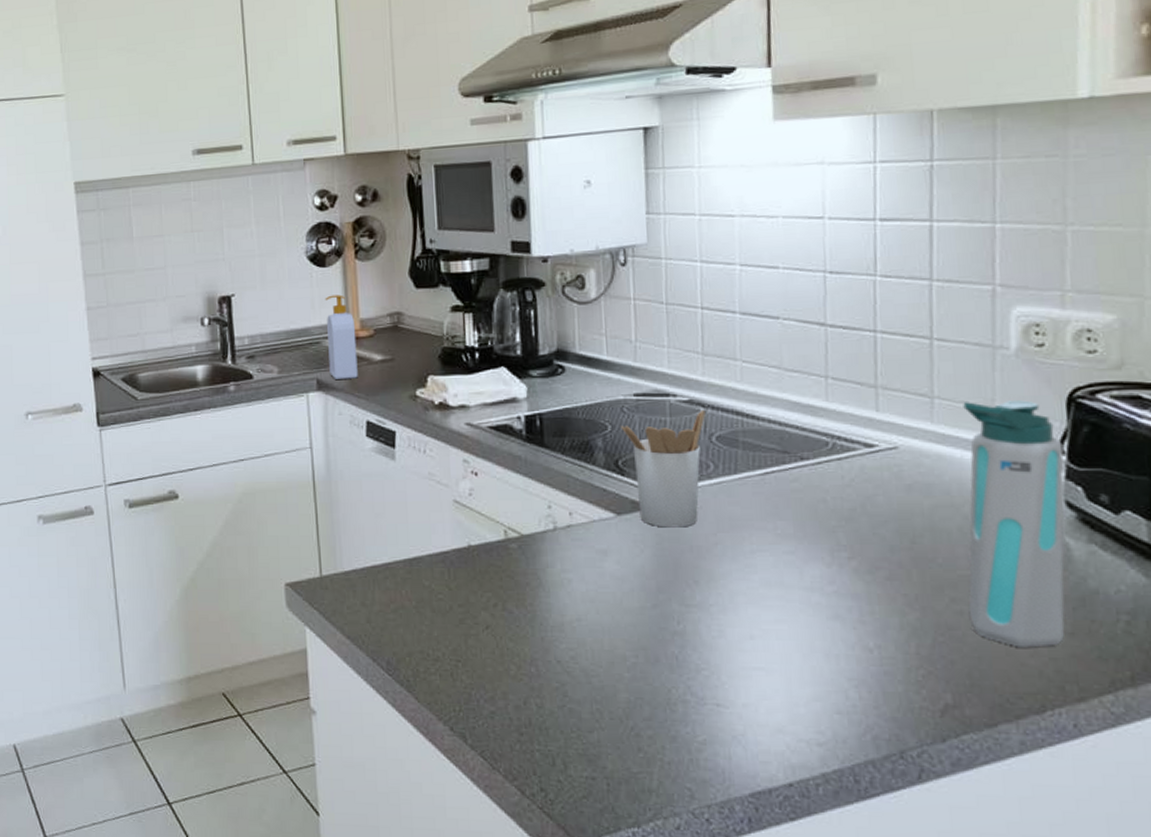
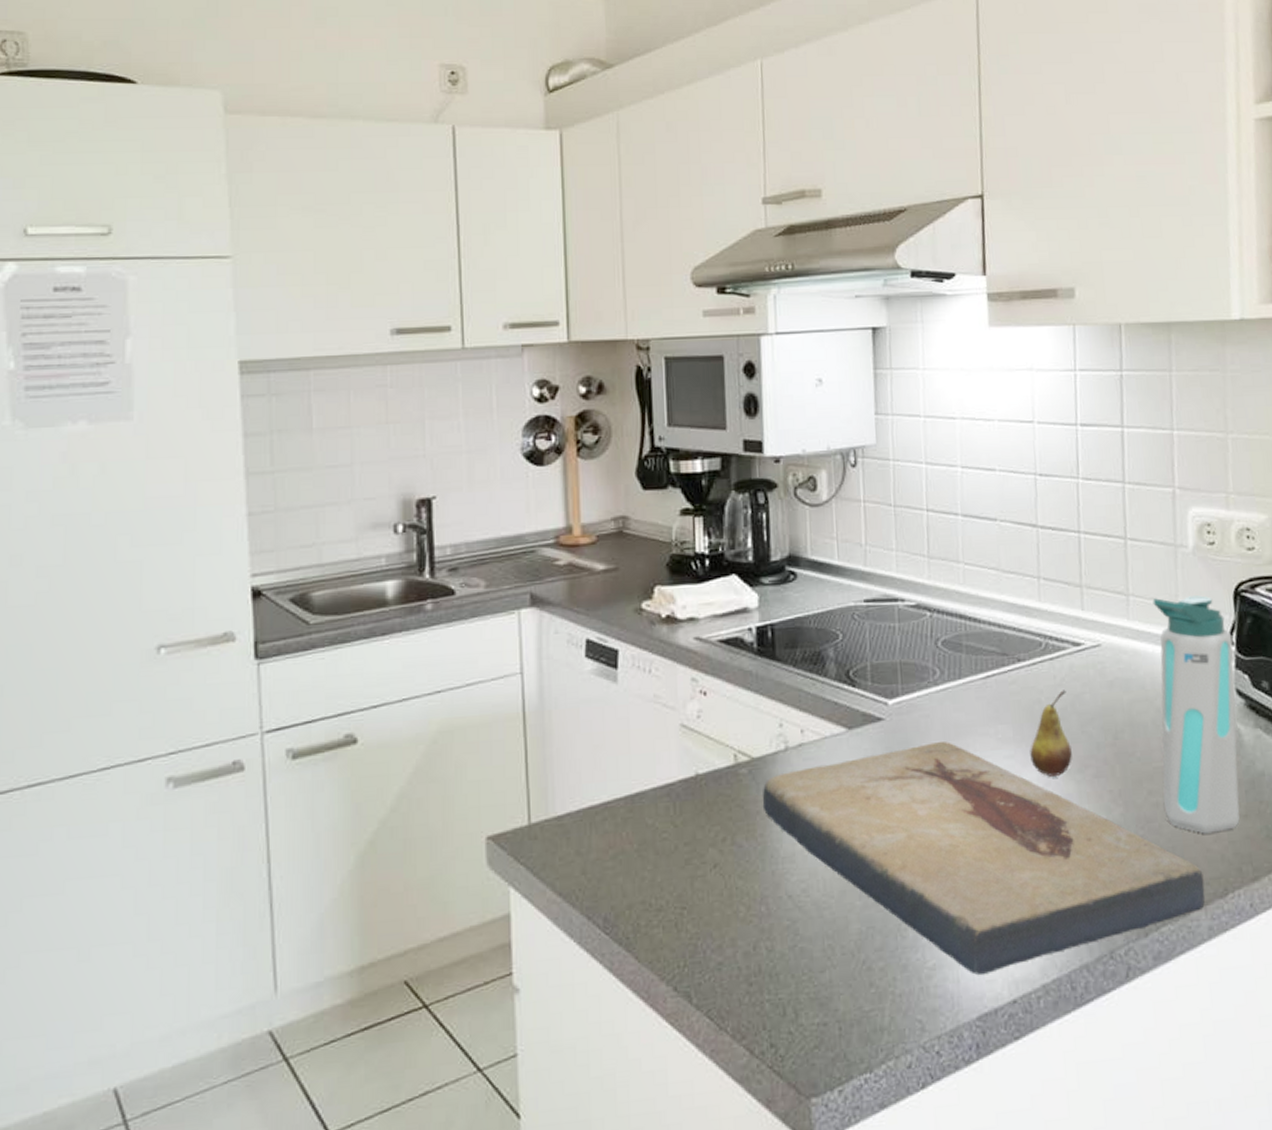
soap bottle: present [325,295,358,379] -> none [542,497,578,593]
fish fossil: none [531,532,1017,755] -> present [762,741,1205,975]
utensil holder: present [620,409,706,528] -> none [851,614,932,740]
fruit: none [812,490,861,575] -> present [1030,690,1072,777]

